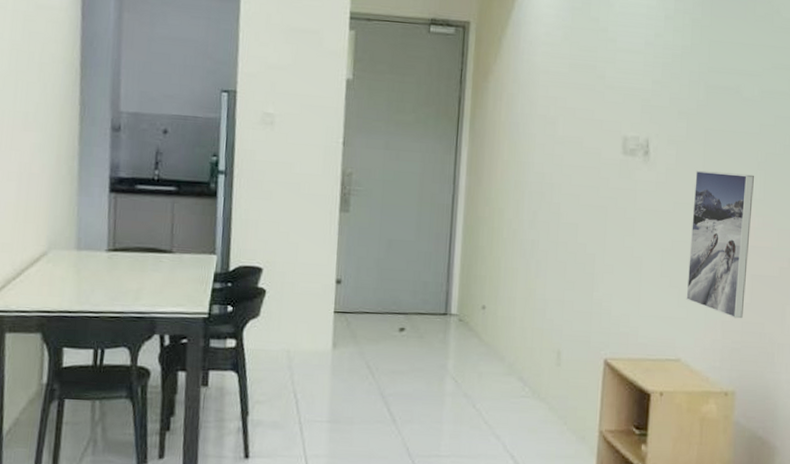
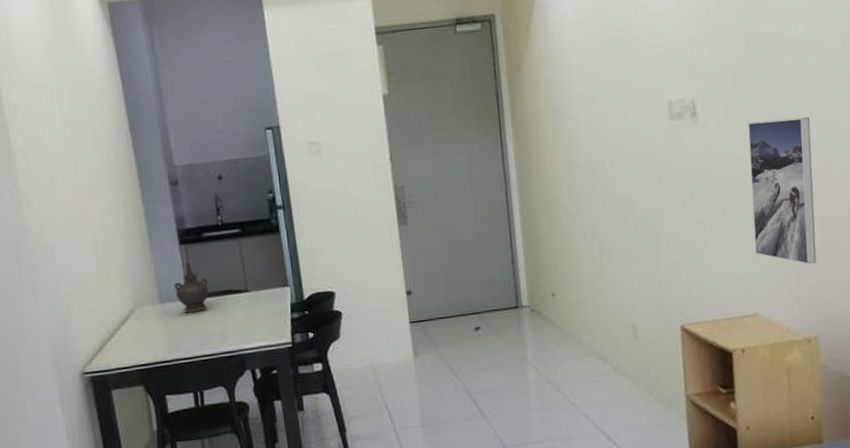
ceremonial vessel: none [95,212,132,266] -> present [174,262,209,313]

